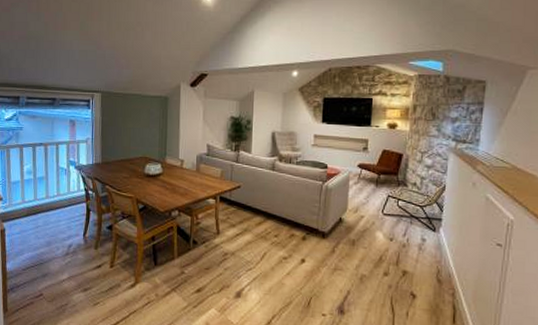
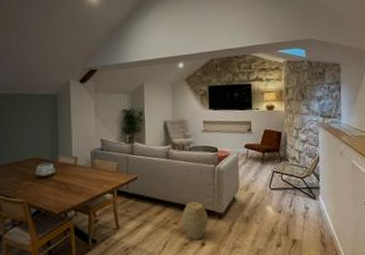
woven basket: none [282,217,311,256] -> present [181,202,208,240]

